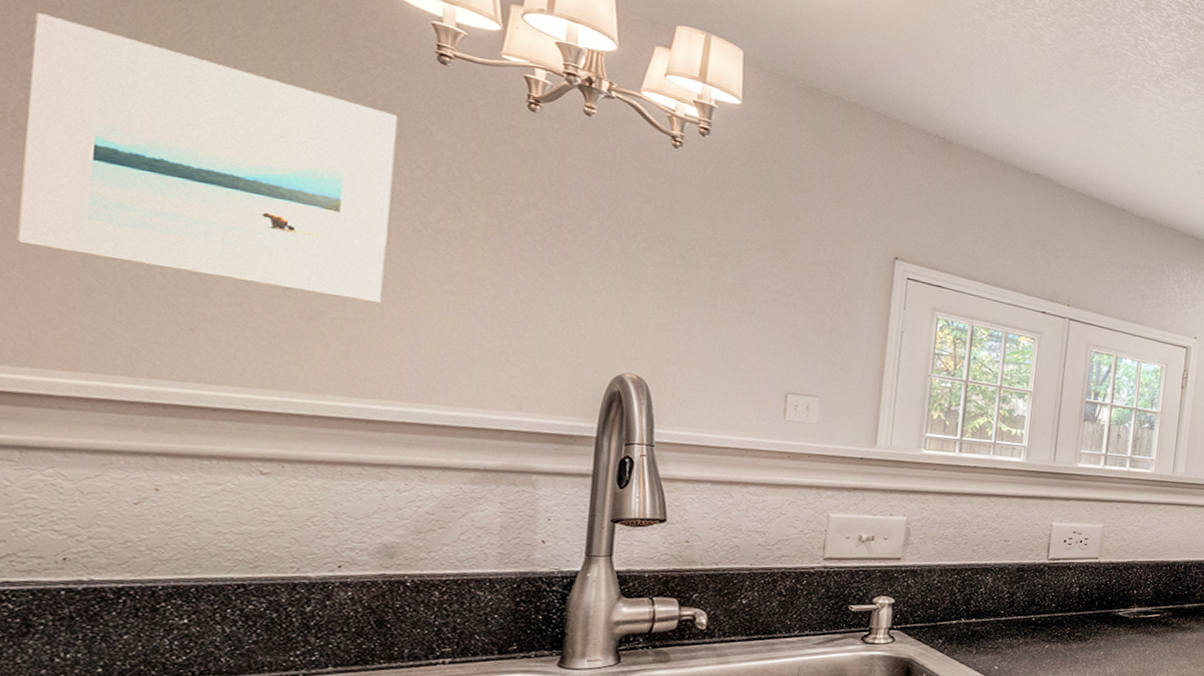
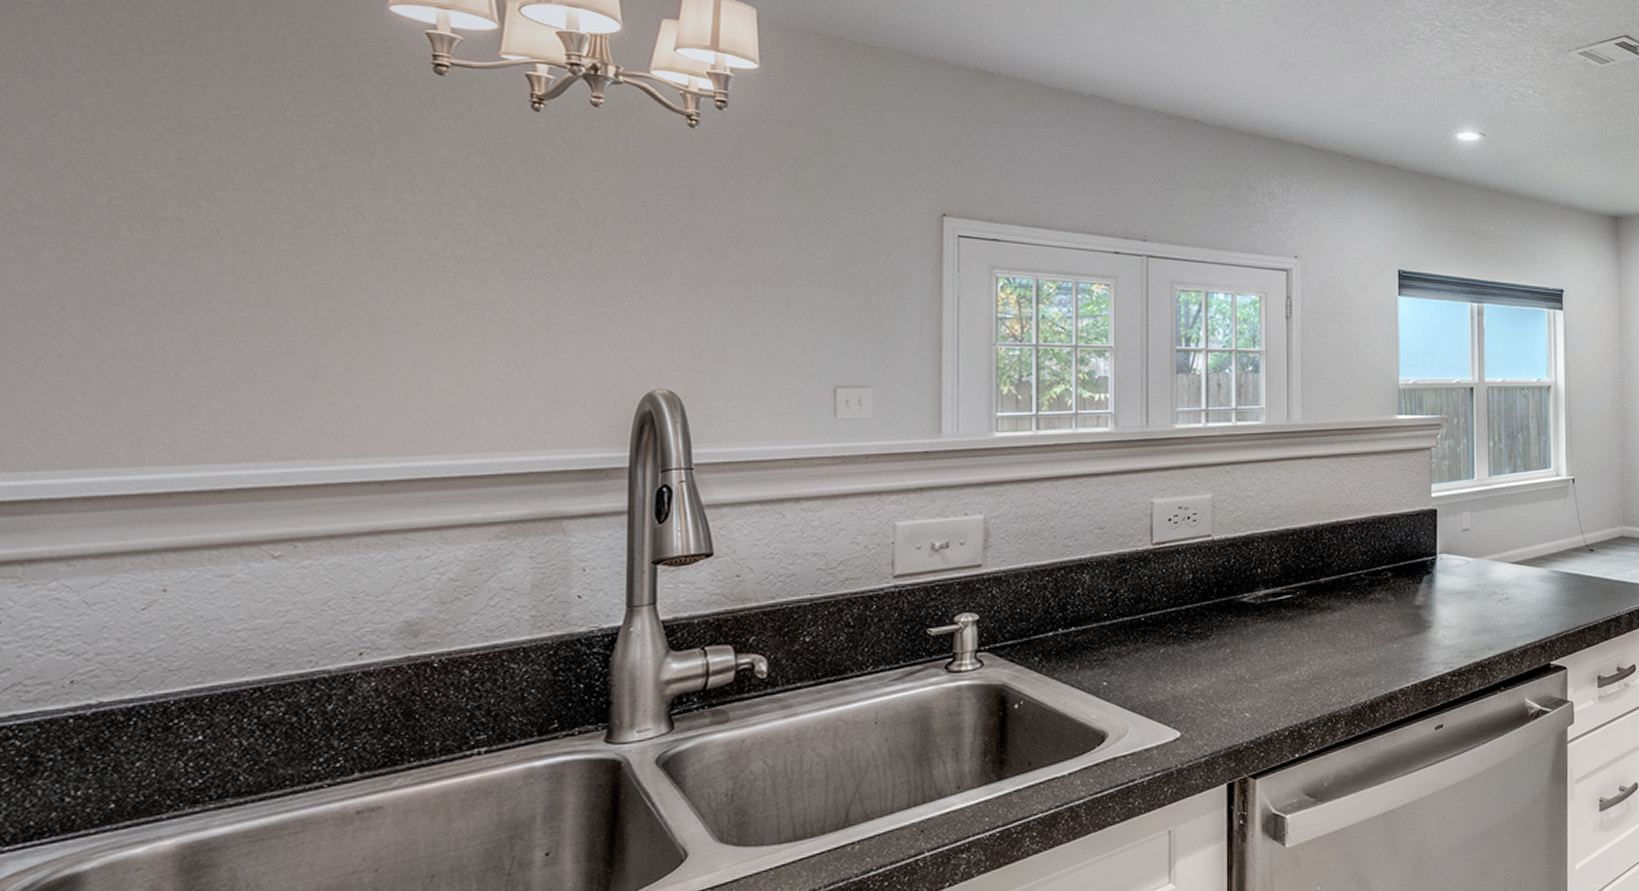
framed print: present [17,12,398,303] -> none [14,87,397,348]

